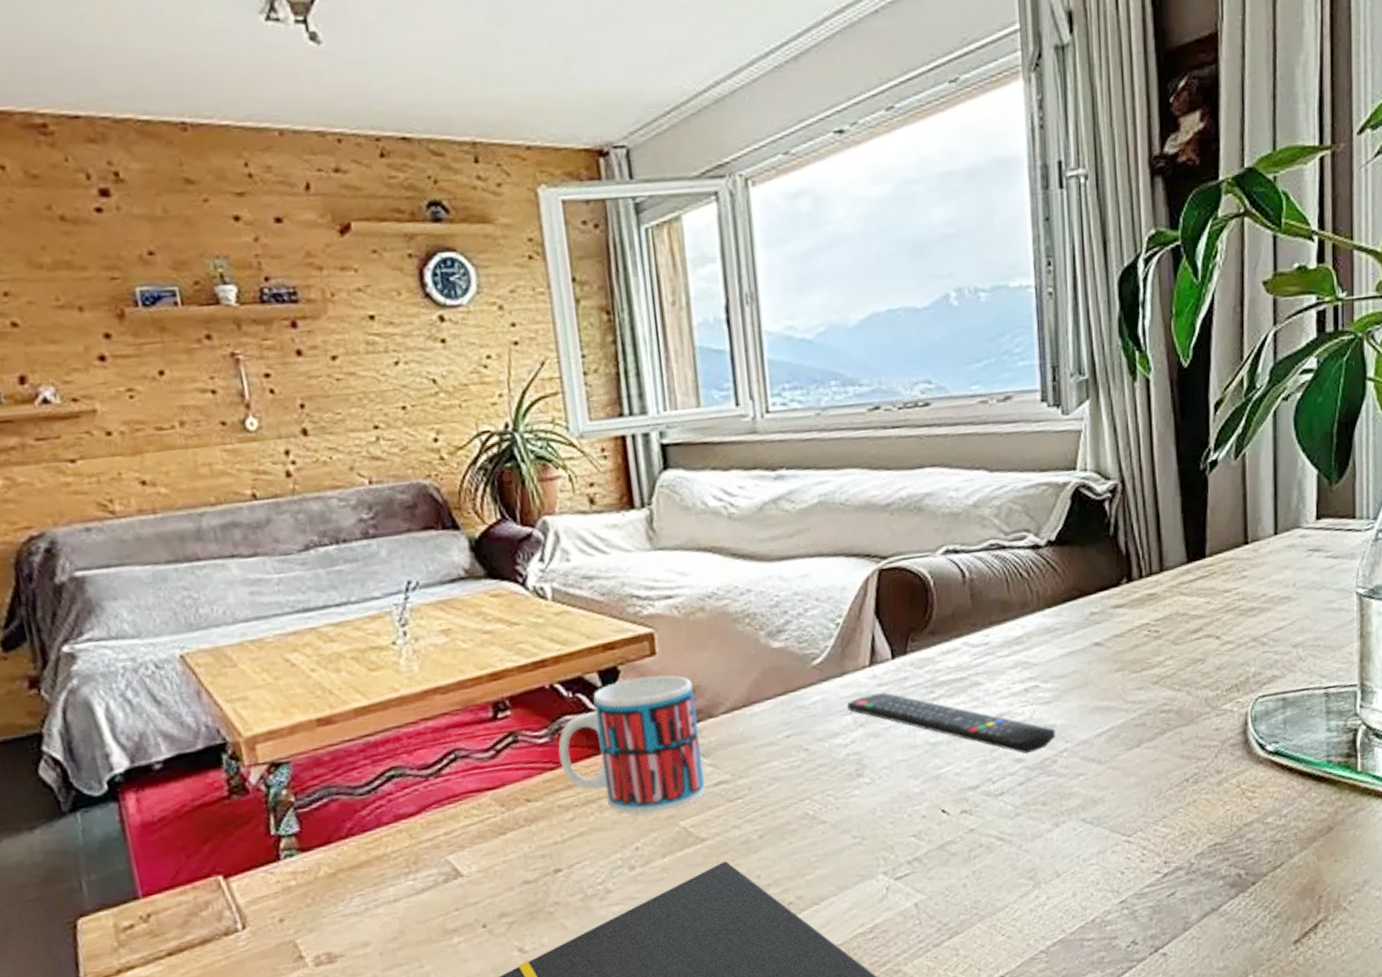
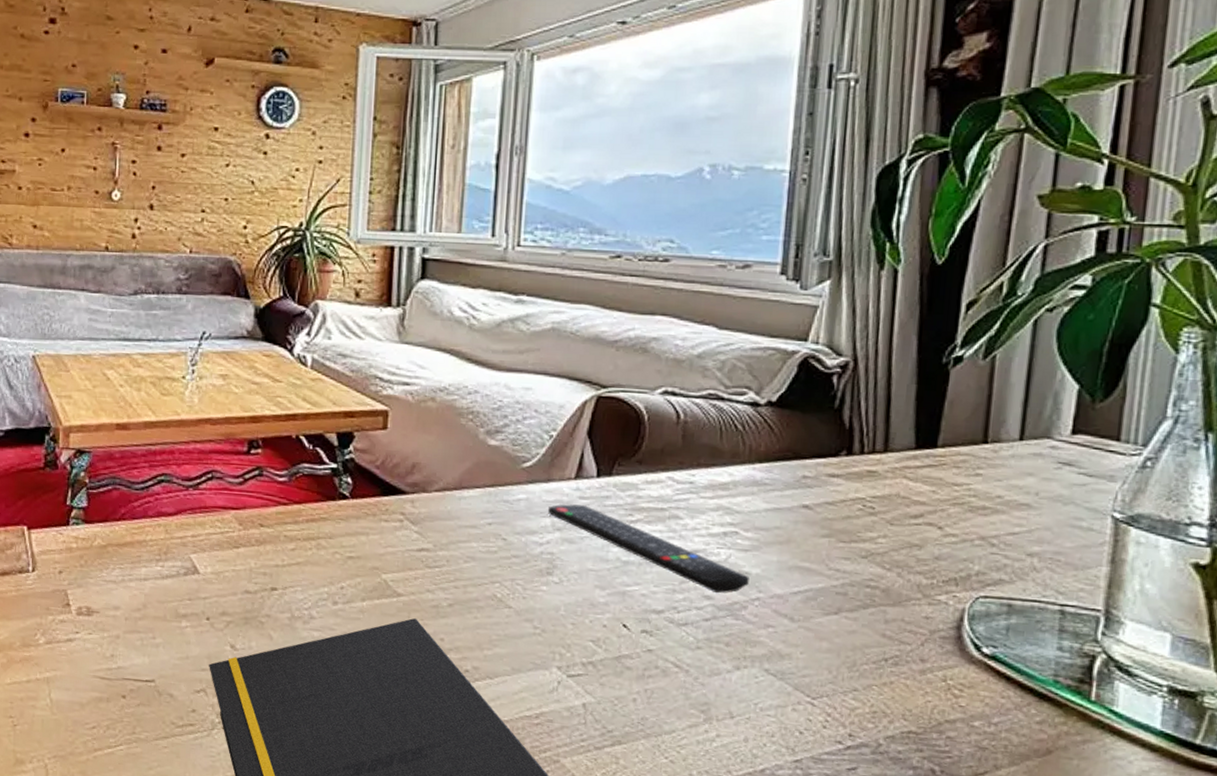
mug: present [558,675,706,815] -> none [292,444,414,563]

